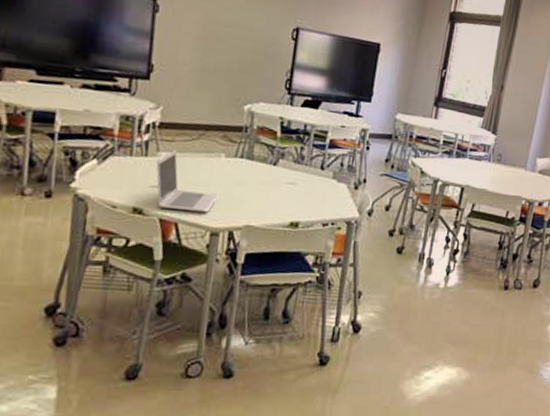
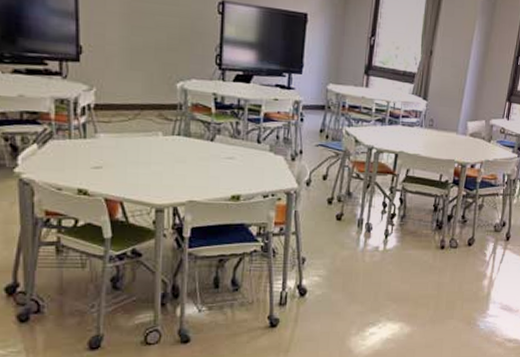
laptop: present [156,149,220,213] -> none [95,130,161,191]

